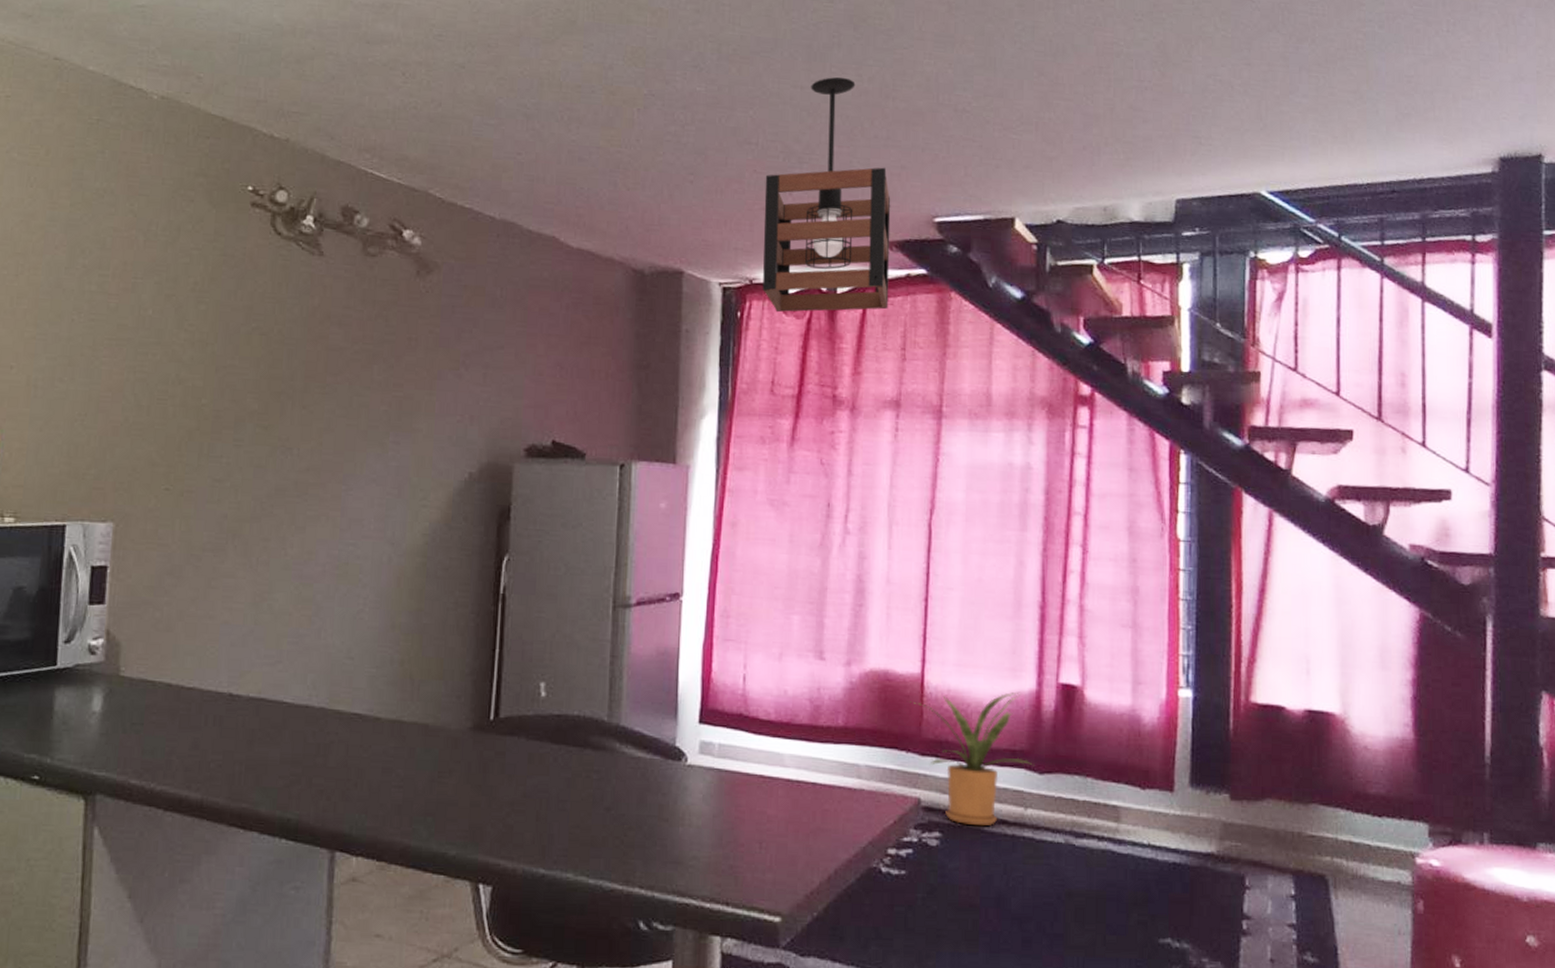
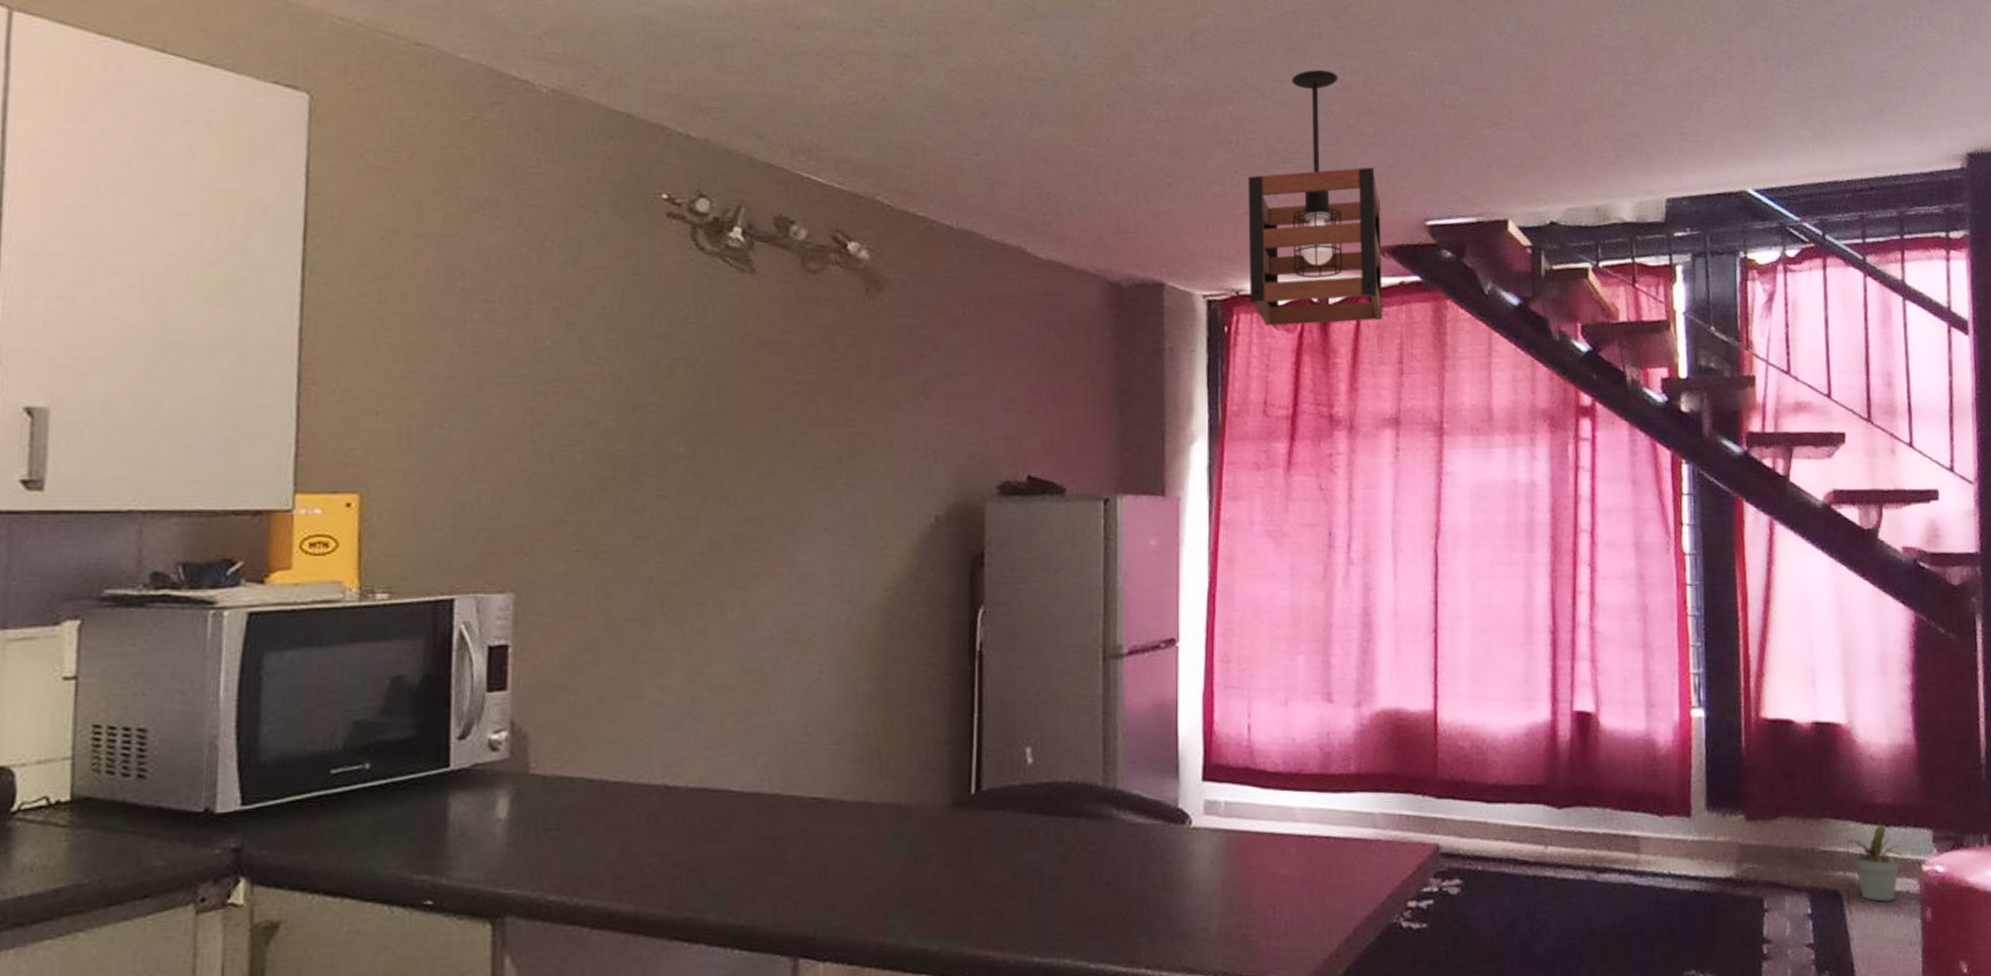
house plant: present [909,691,1032,825] -> none [1423,723,1550,869]
potted plant: none [1335,813,1396,890] -> present [1846,823,1904,902]

